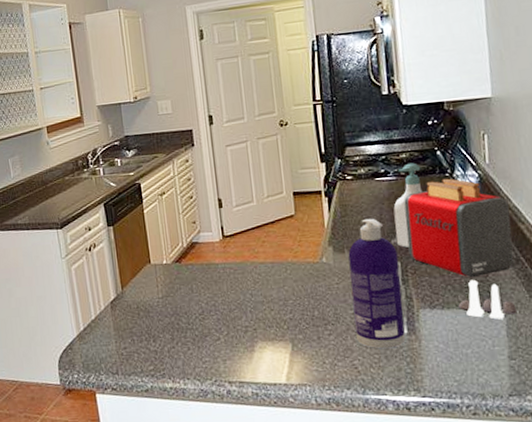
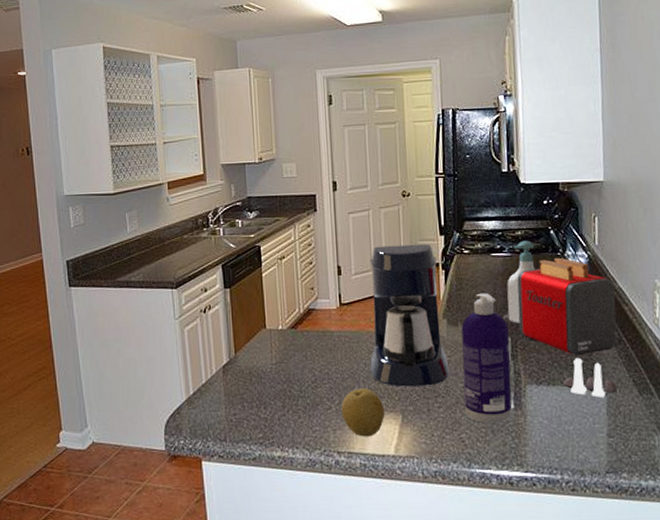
fruit: none [229,318,275,366] -> present [341,388,385,437]
coffee maker: none [250,172,338,316] -> present [369,244,450,387]

